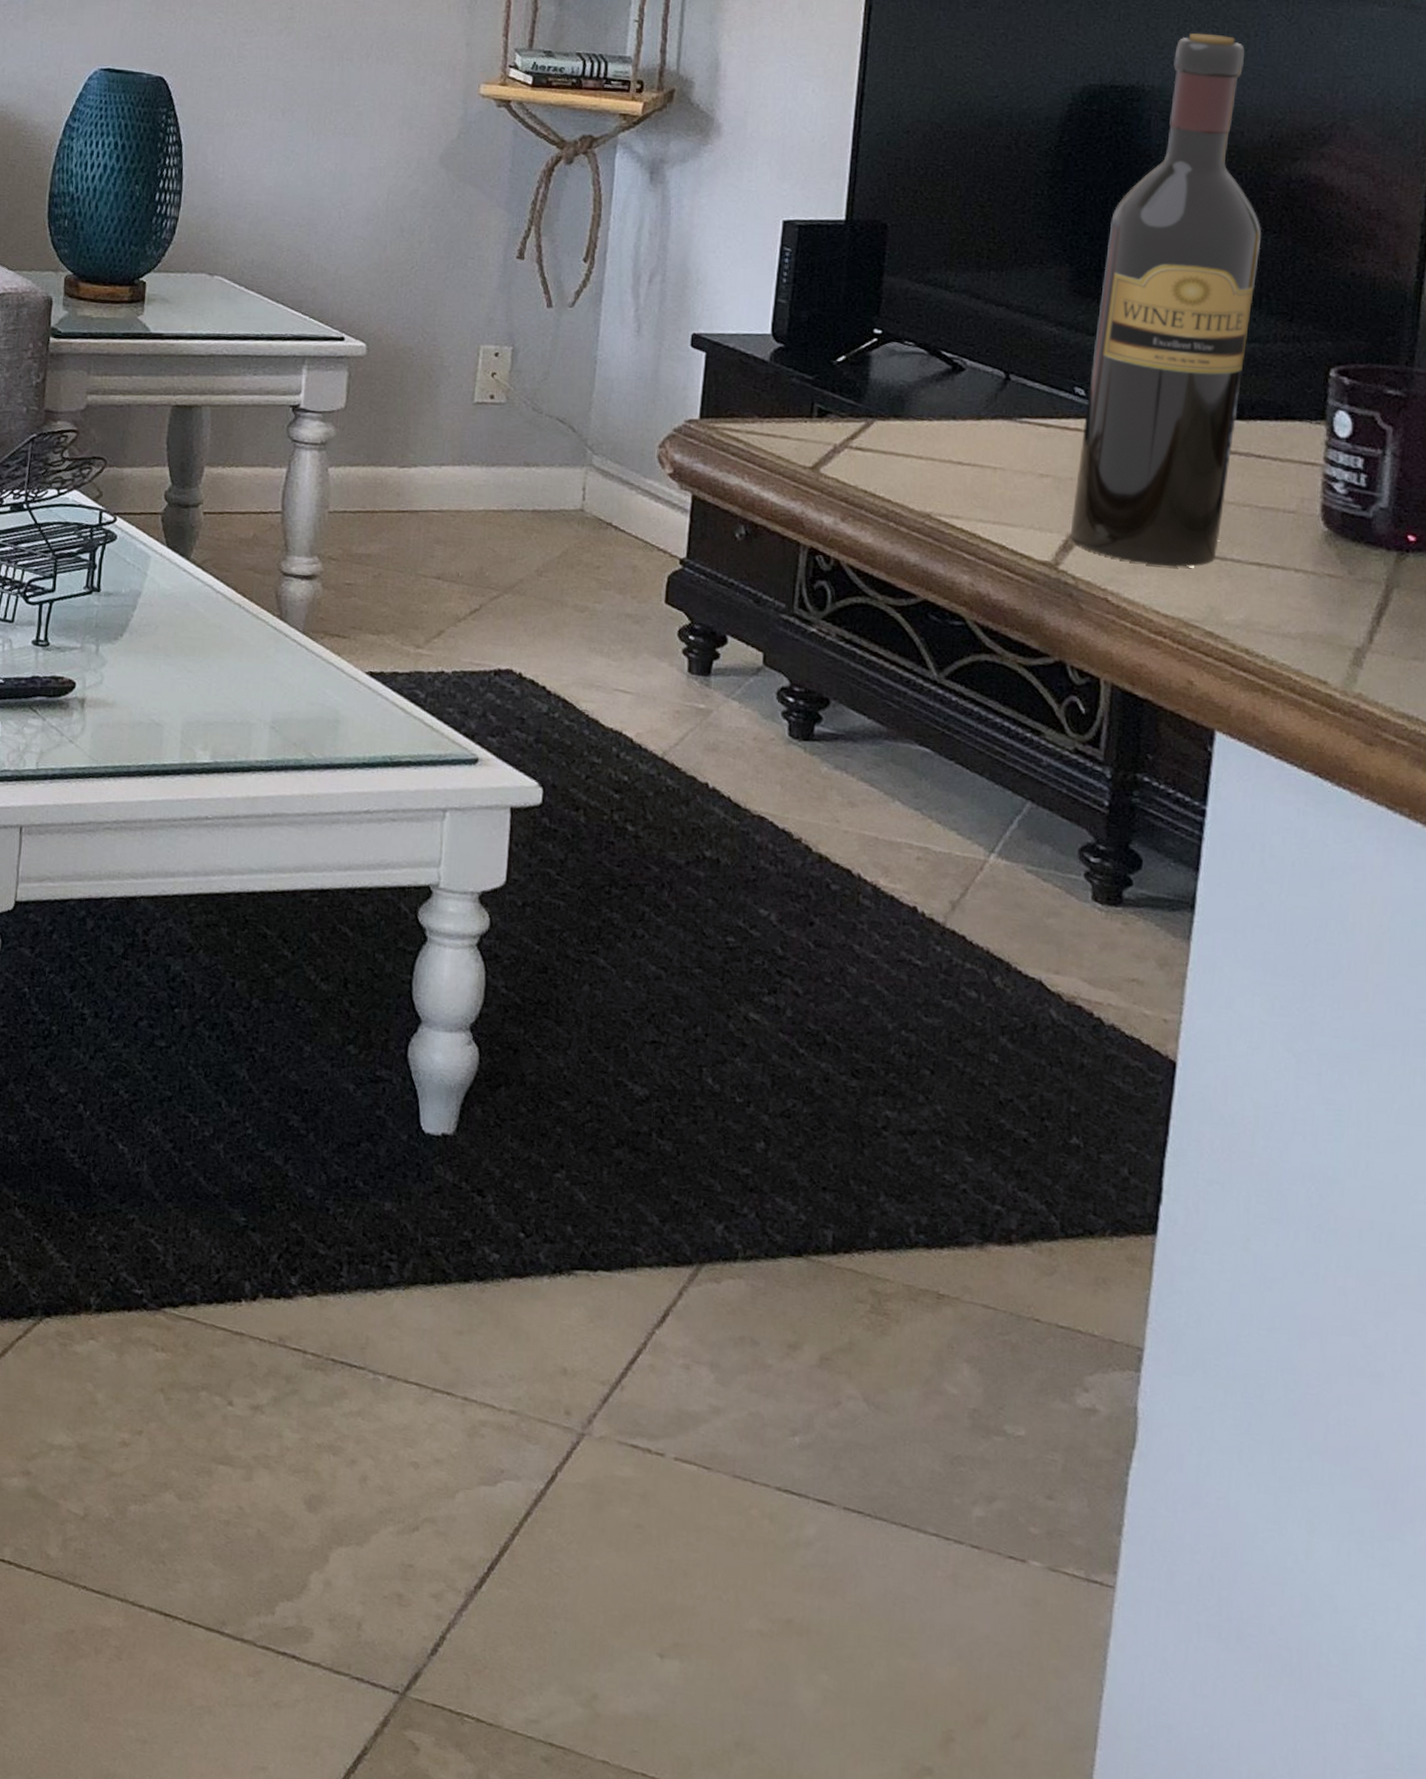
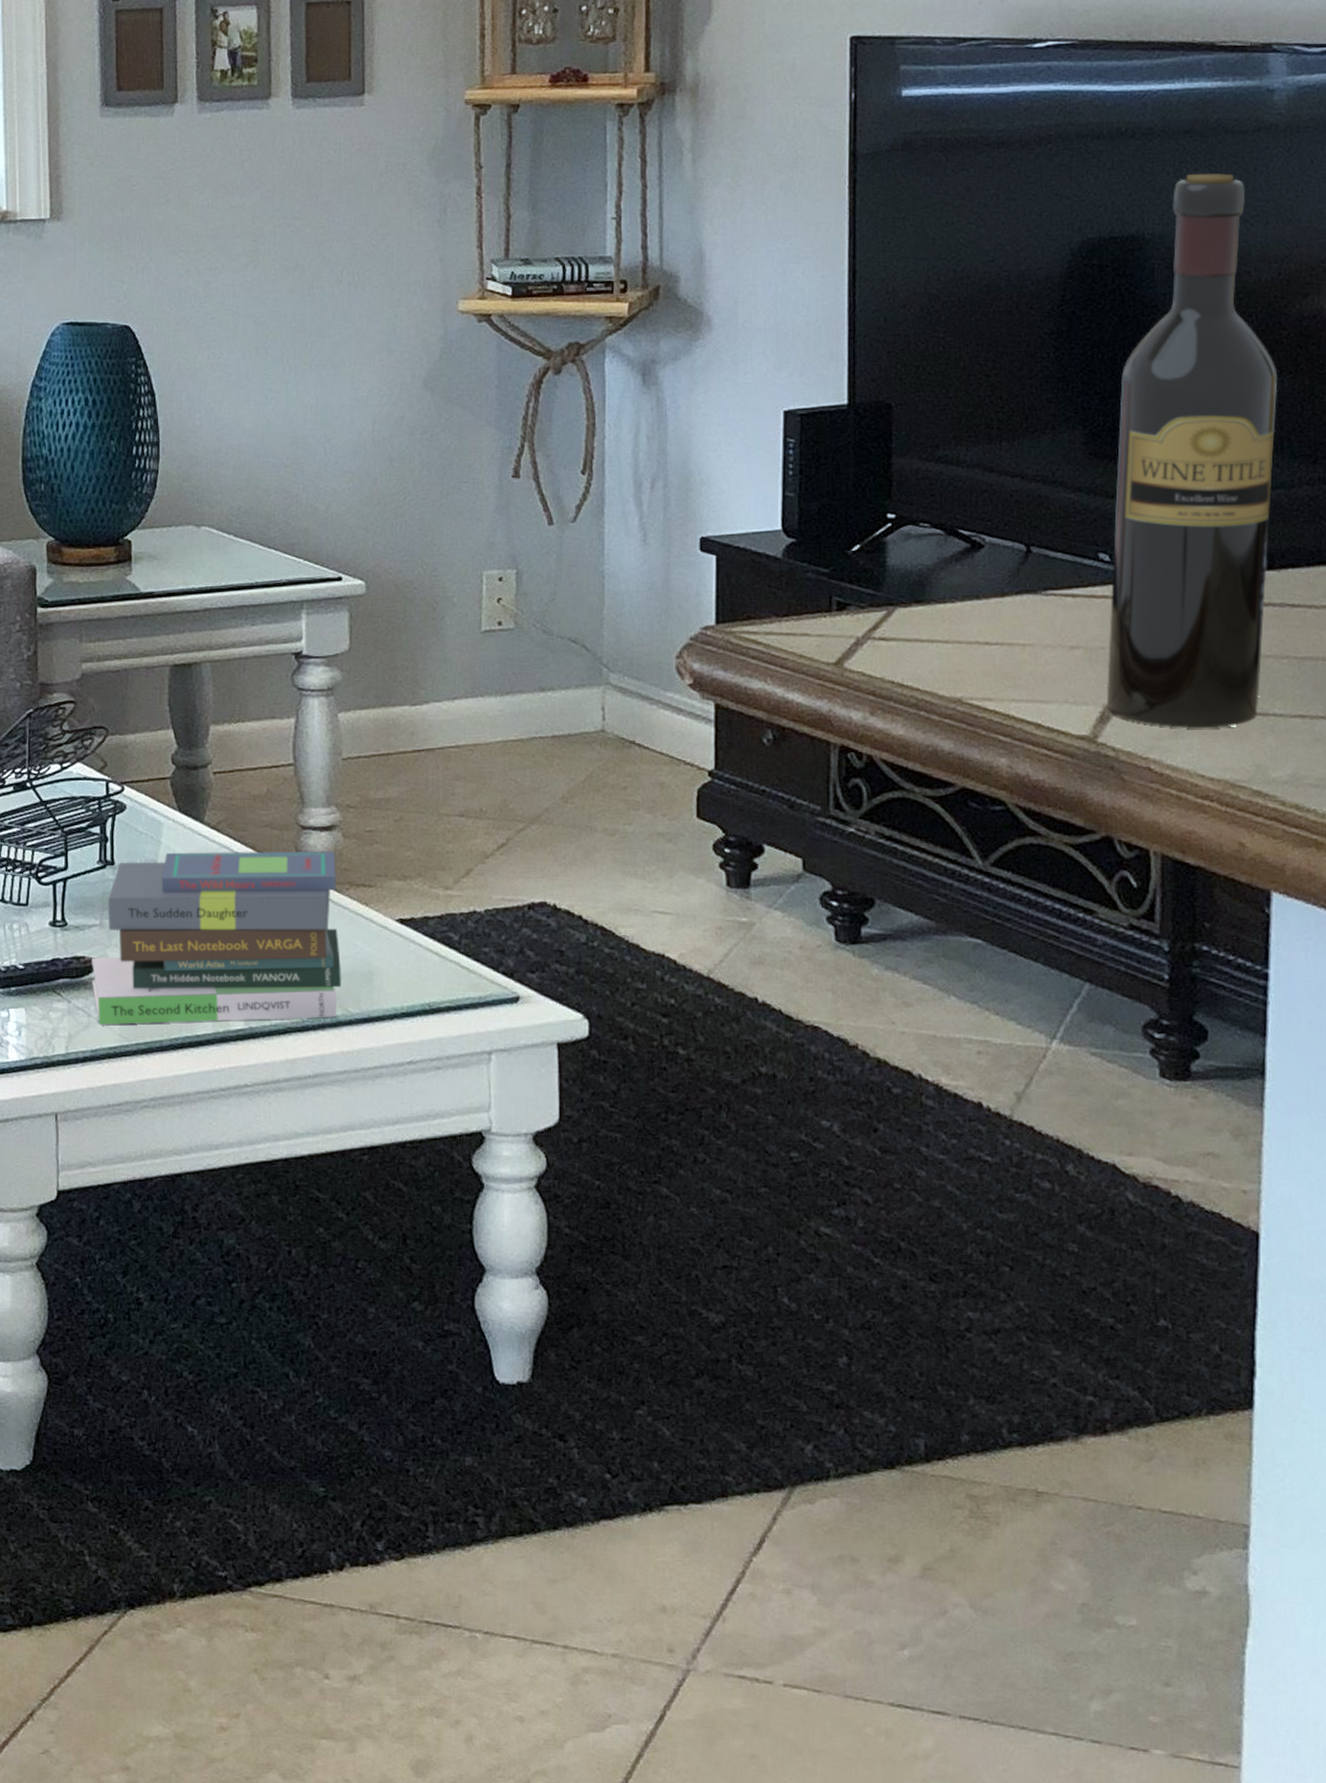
books: none [67,585,314,761] -> present [90,850,341,1025]

